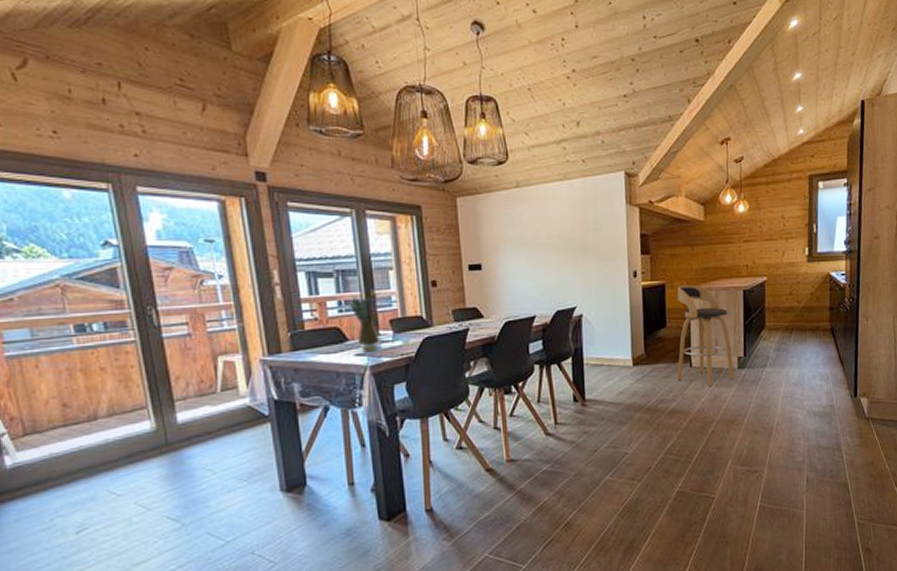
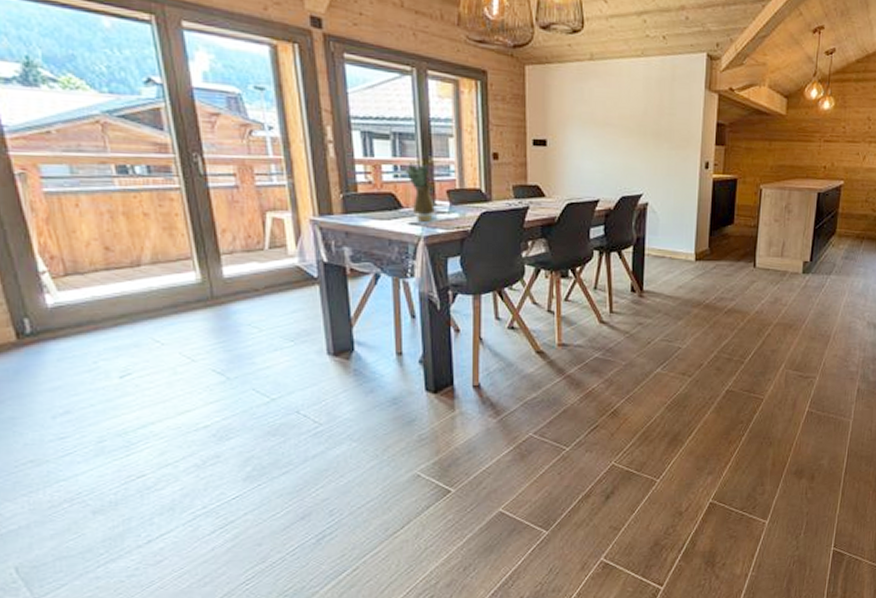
bar stool: present [677,284,735,387] -> none [740,181,799,290]

